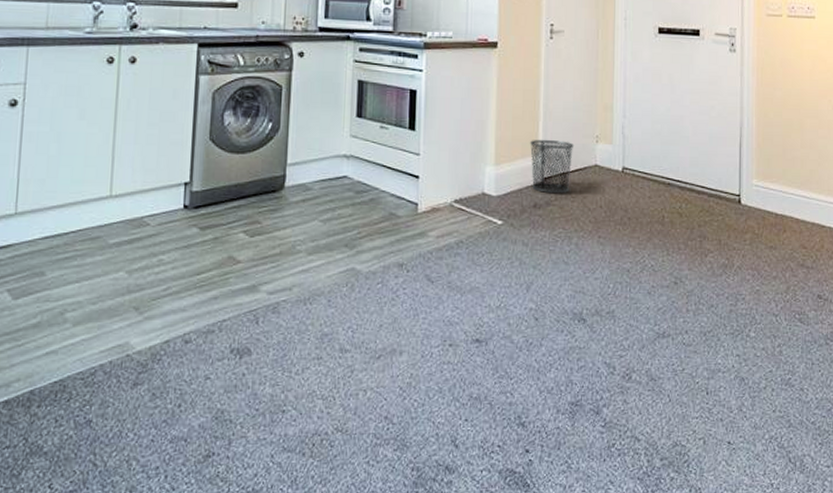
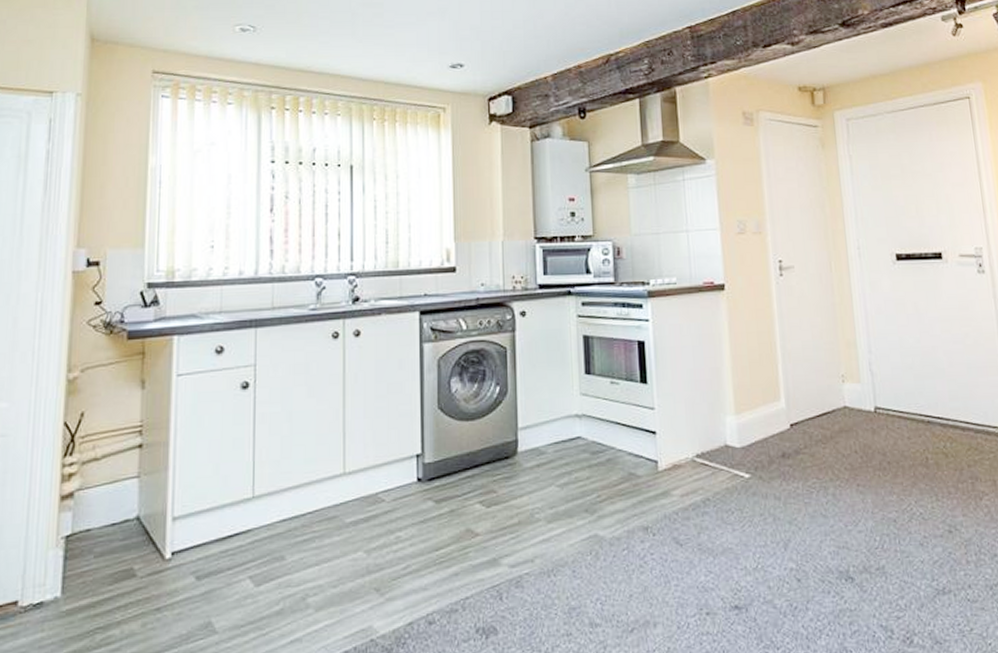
waste bin: present [529,140,575,193] -> none [769,383,820,440]

